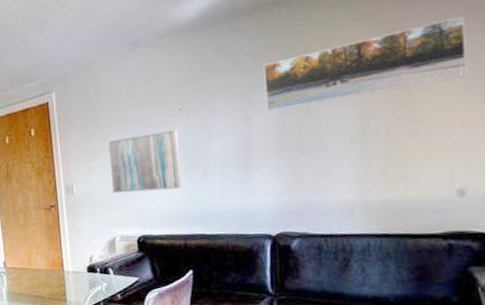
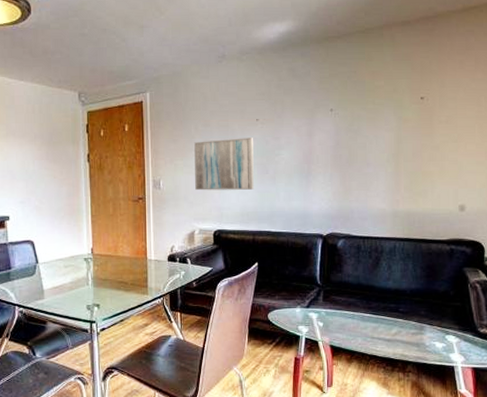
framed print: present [263,16,467,112] -> none [326,67,473,129]

